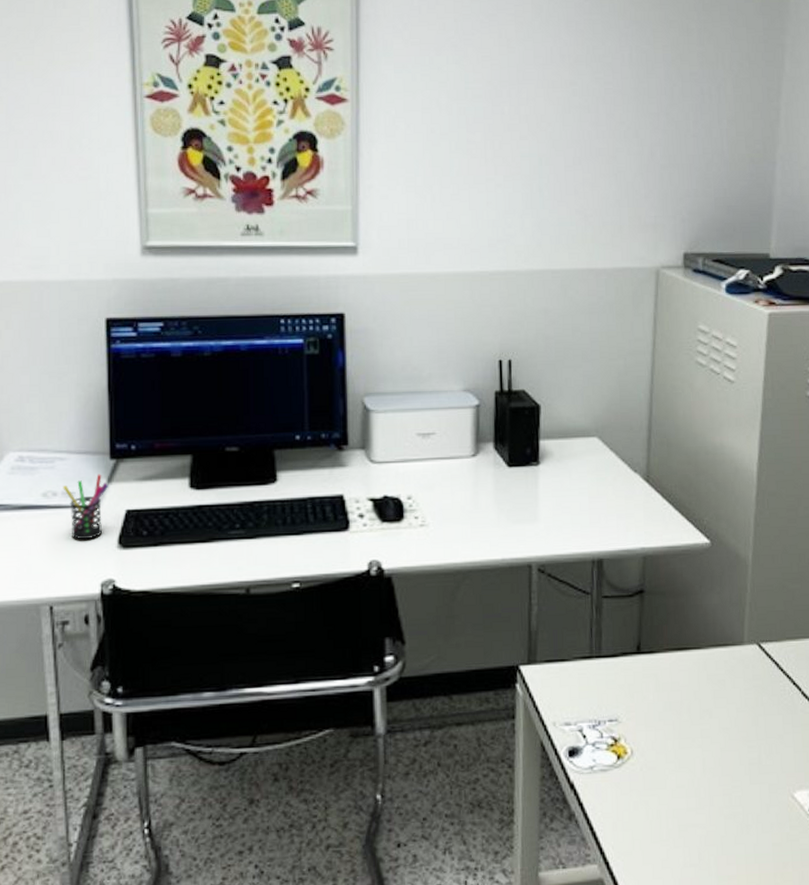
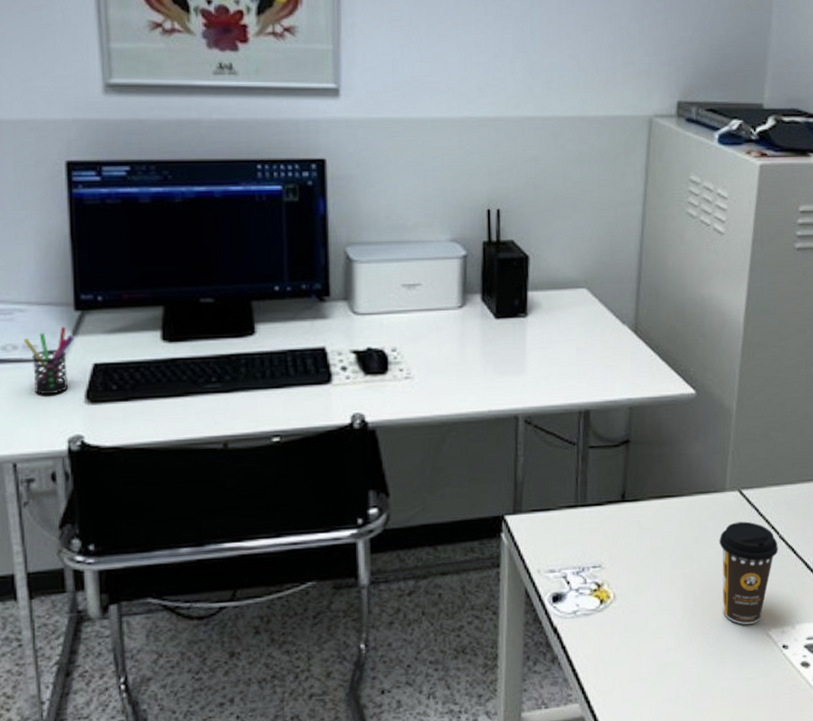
coffee cup: none [738,676,801,785] -> present [719,521,778,624]

